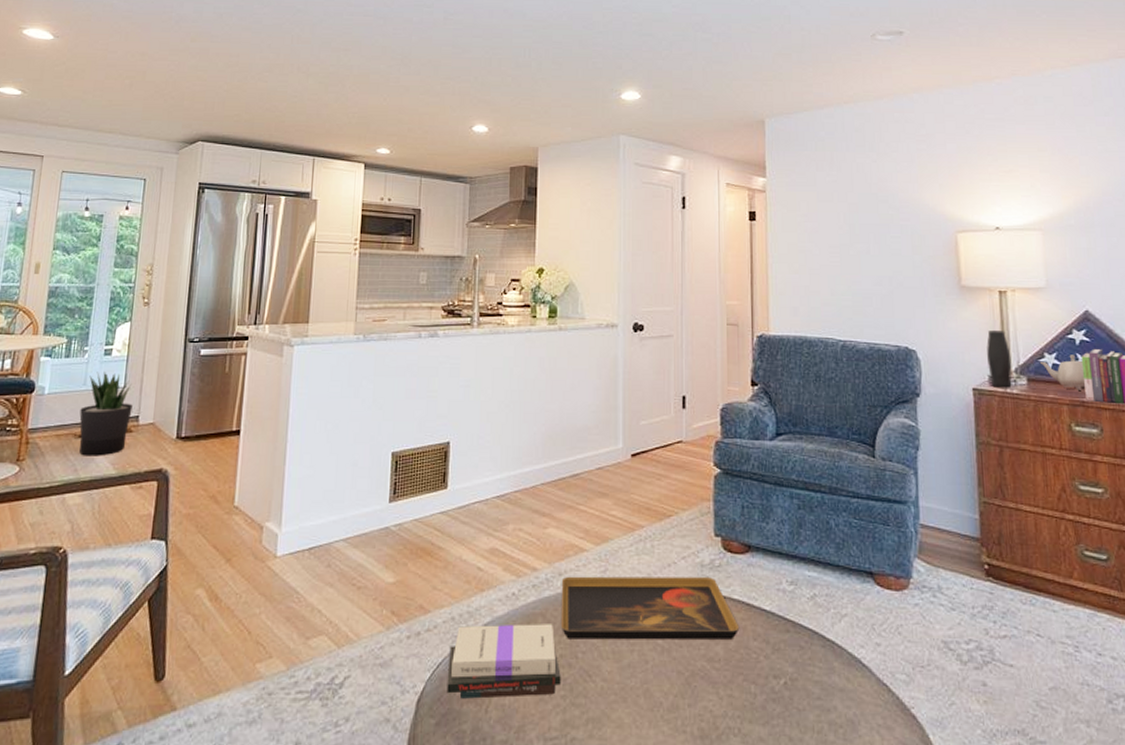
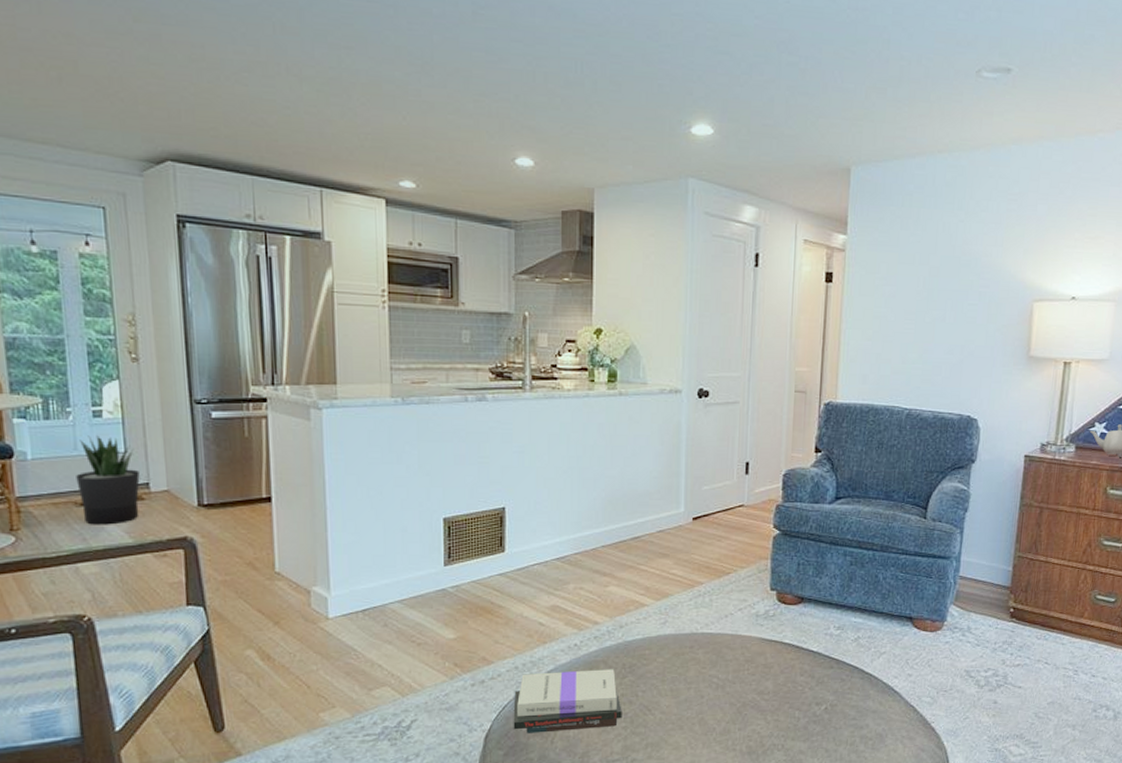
decorative tray: present [560,576,740,640] -> none [621,625,789,681]
vase: present [986,330,1012,389] -> none [1042,401,1065,456]

